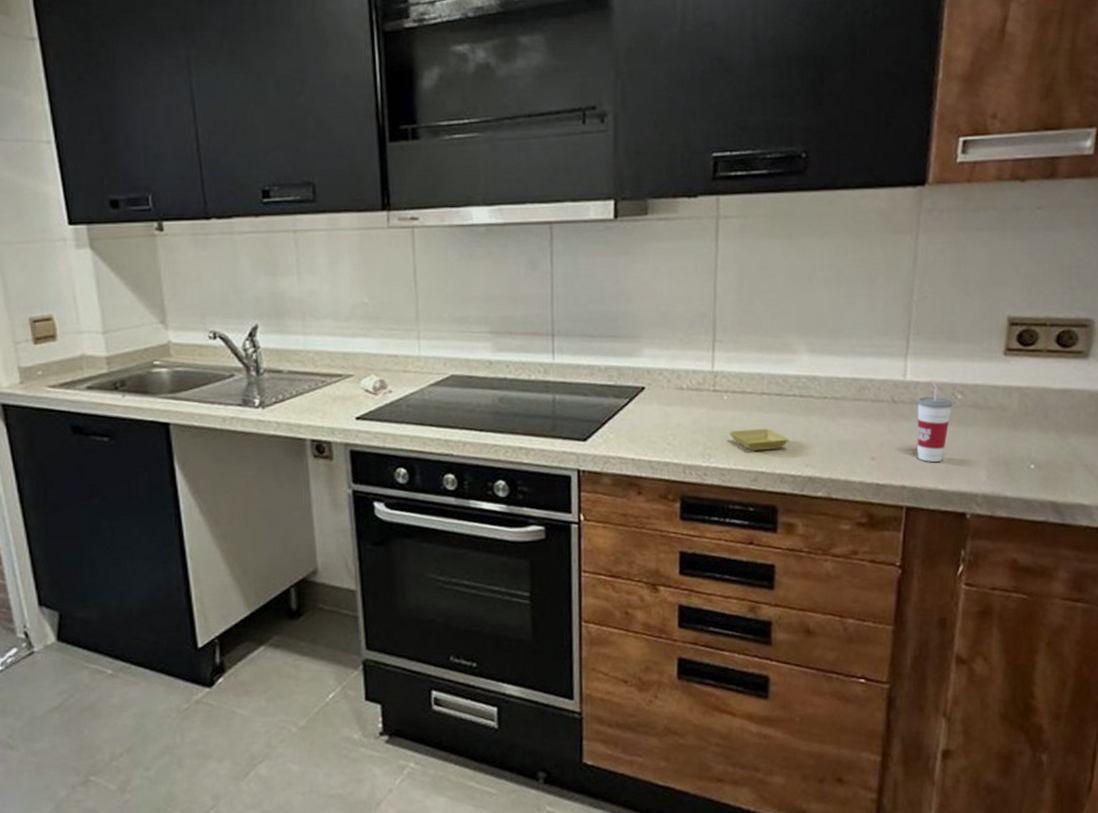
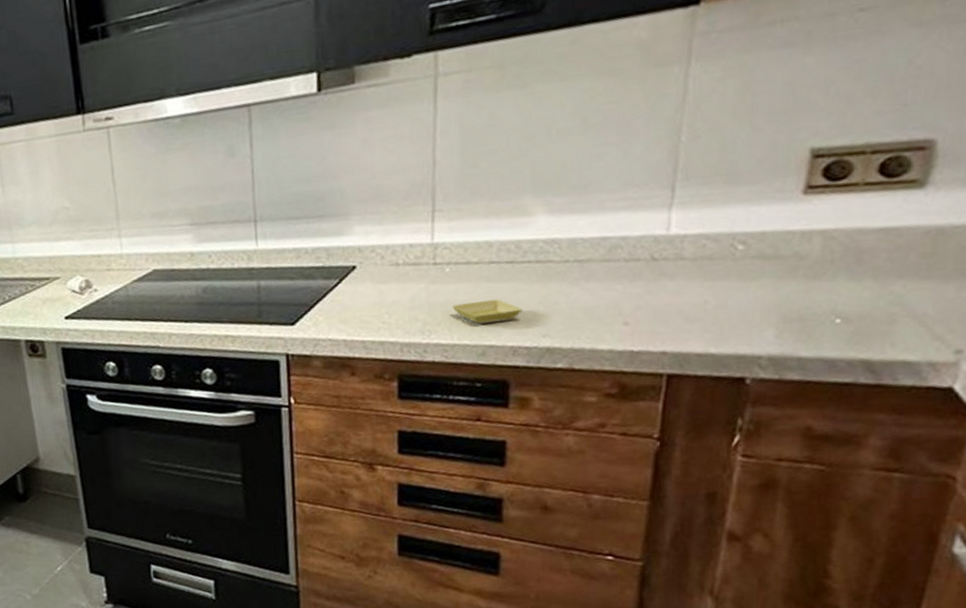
cup: present [917,379,953,462] -> none [683,229,731,324]

